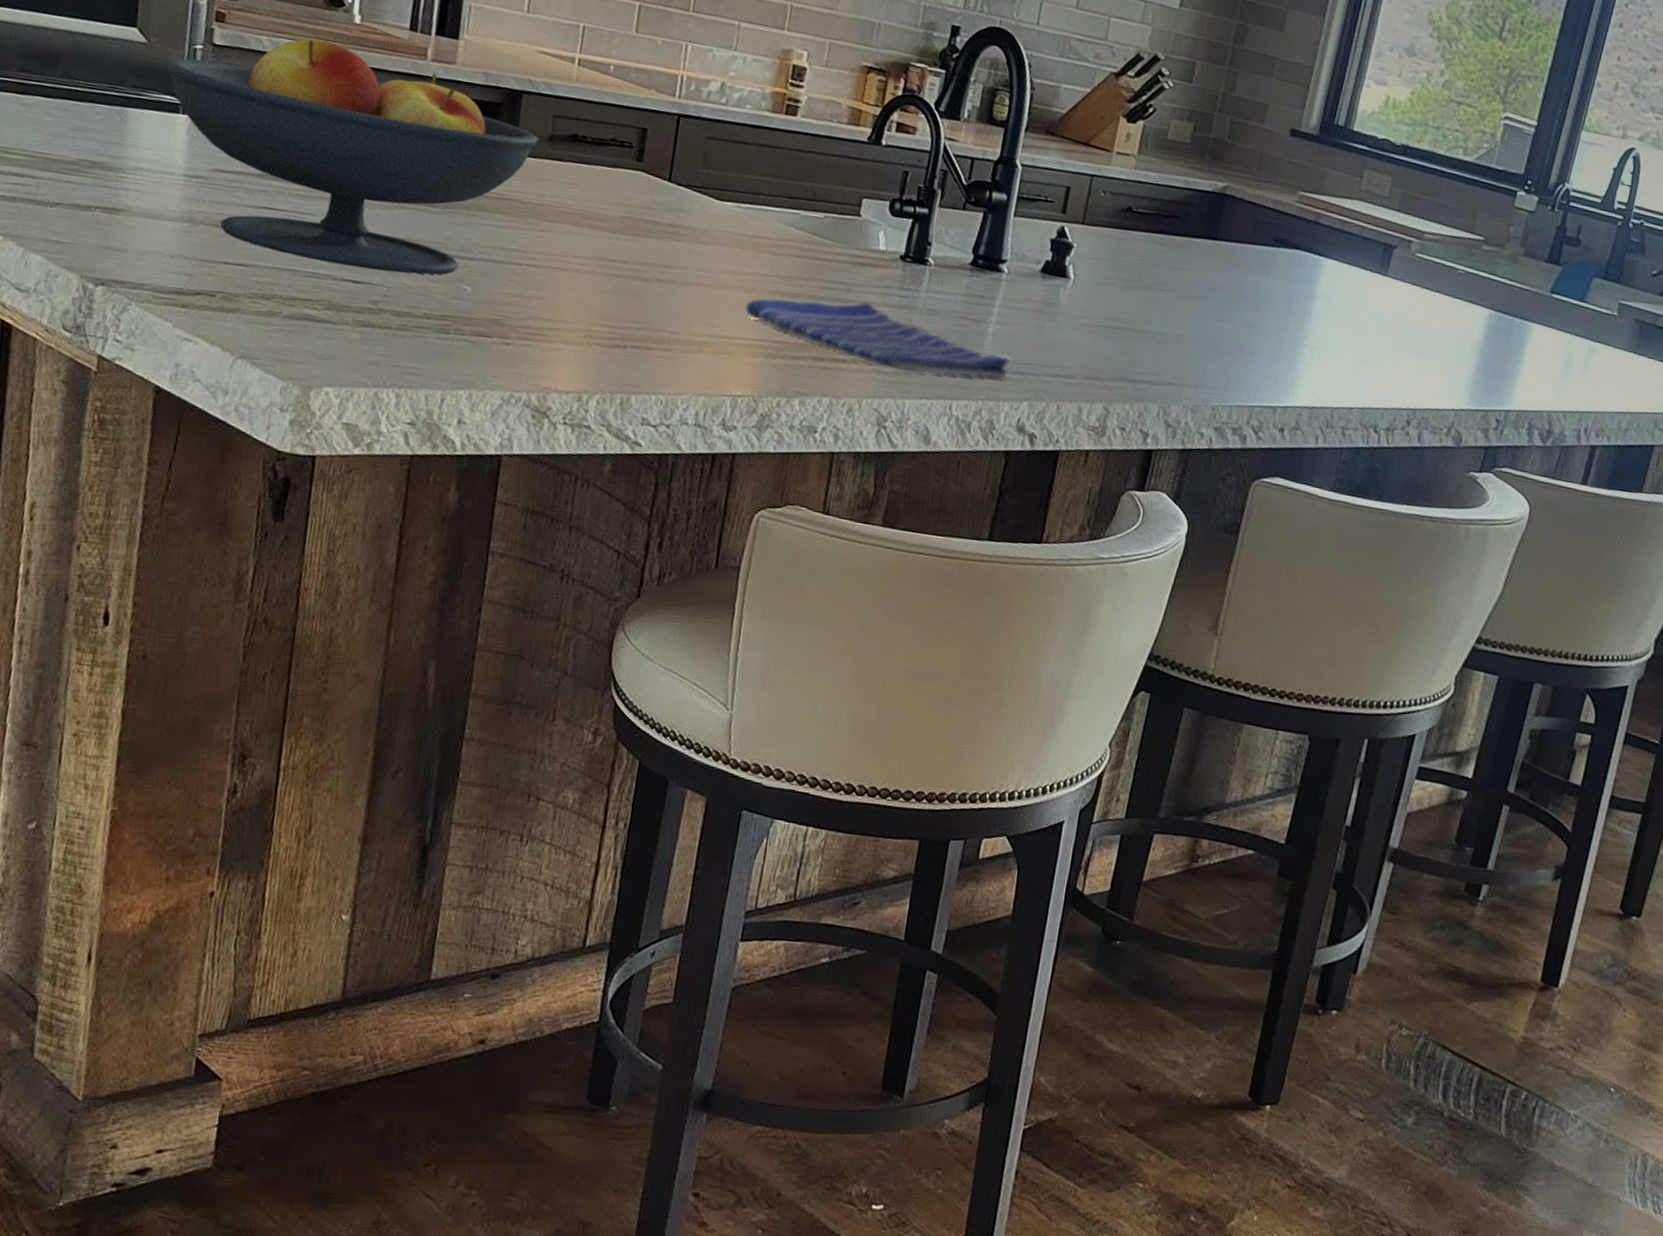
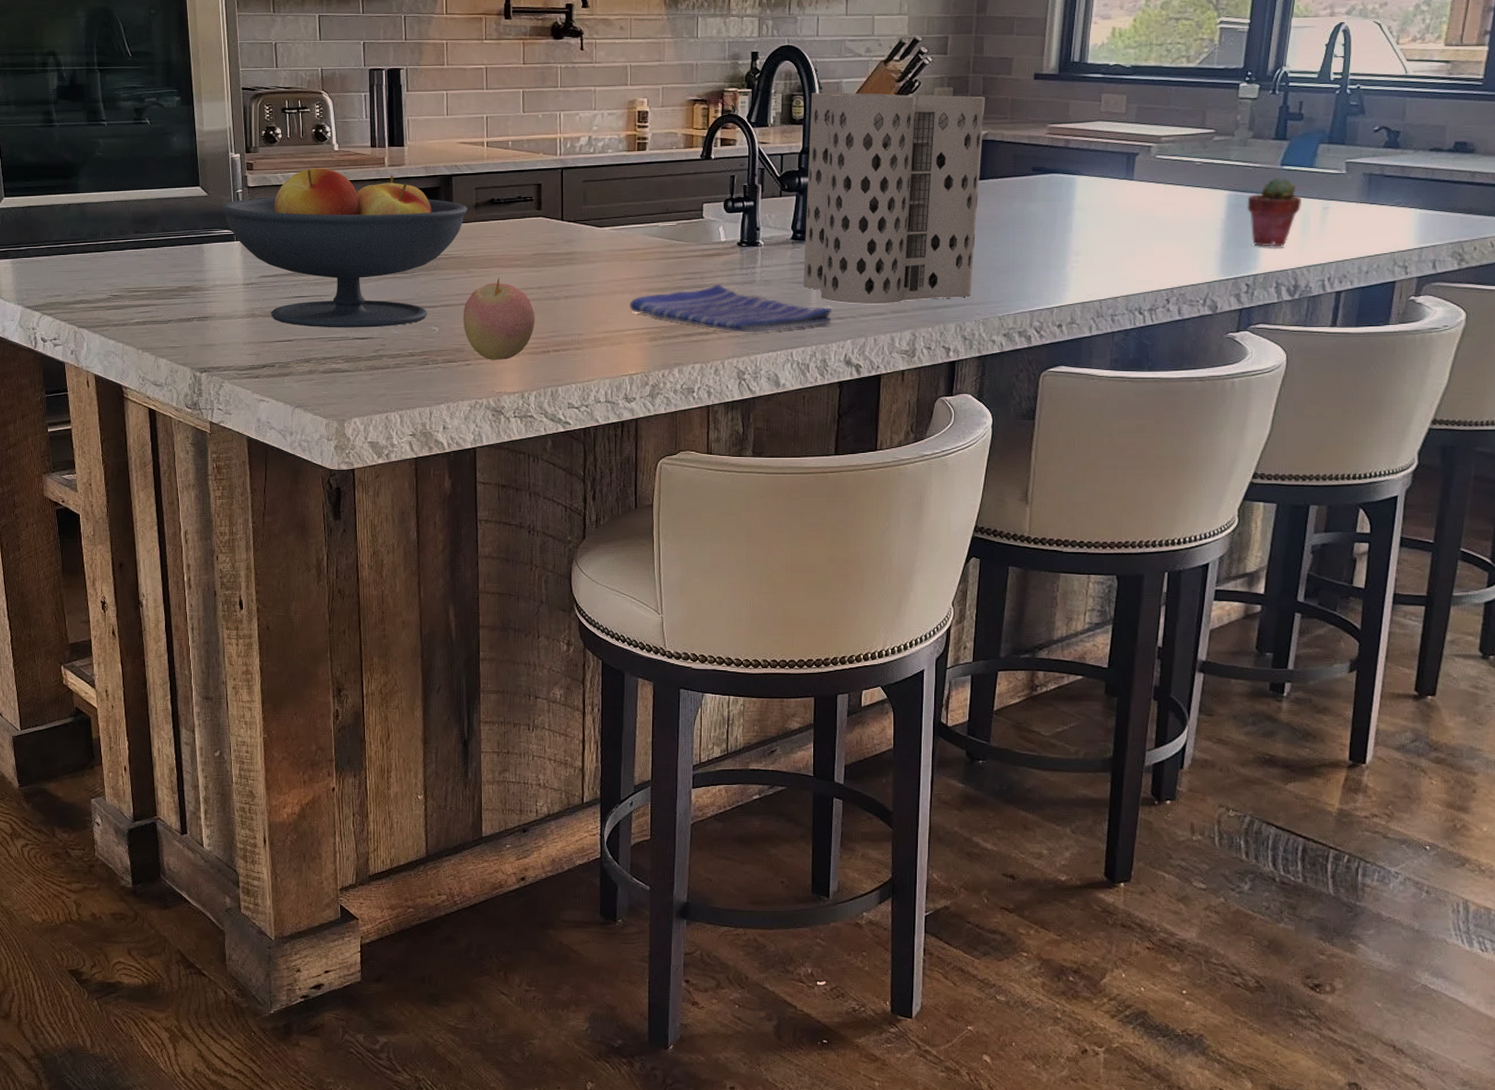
apple: none [508,237,614,347] -> present [464,277,535,360]
utensil holder: none [977,91,1230,376] -> present [803,92,985,305]
potted succulent: none [1508,304,1567,385] -> present [1247,177,1301,247]

